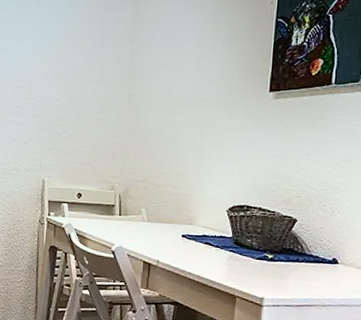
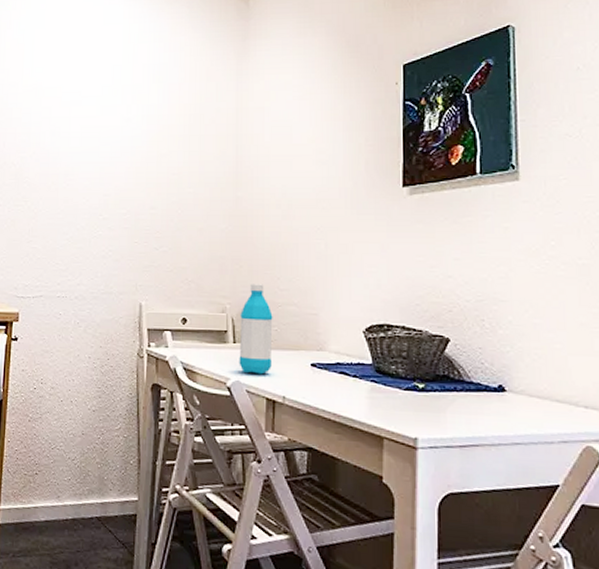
water bottle: none [122,167,153,242] -> present [239,284,273,375]

